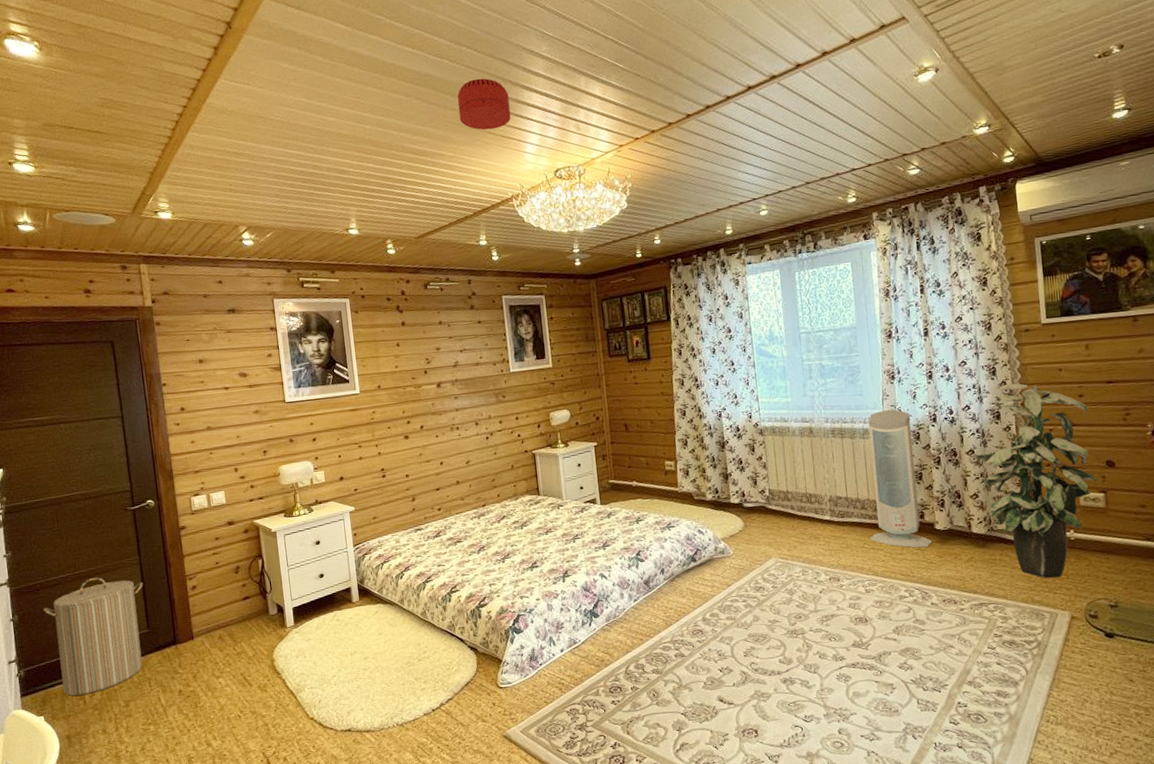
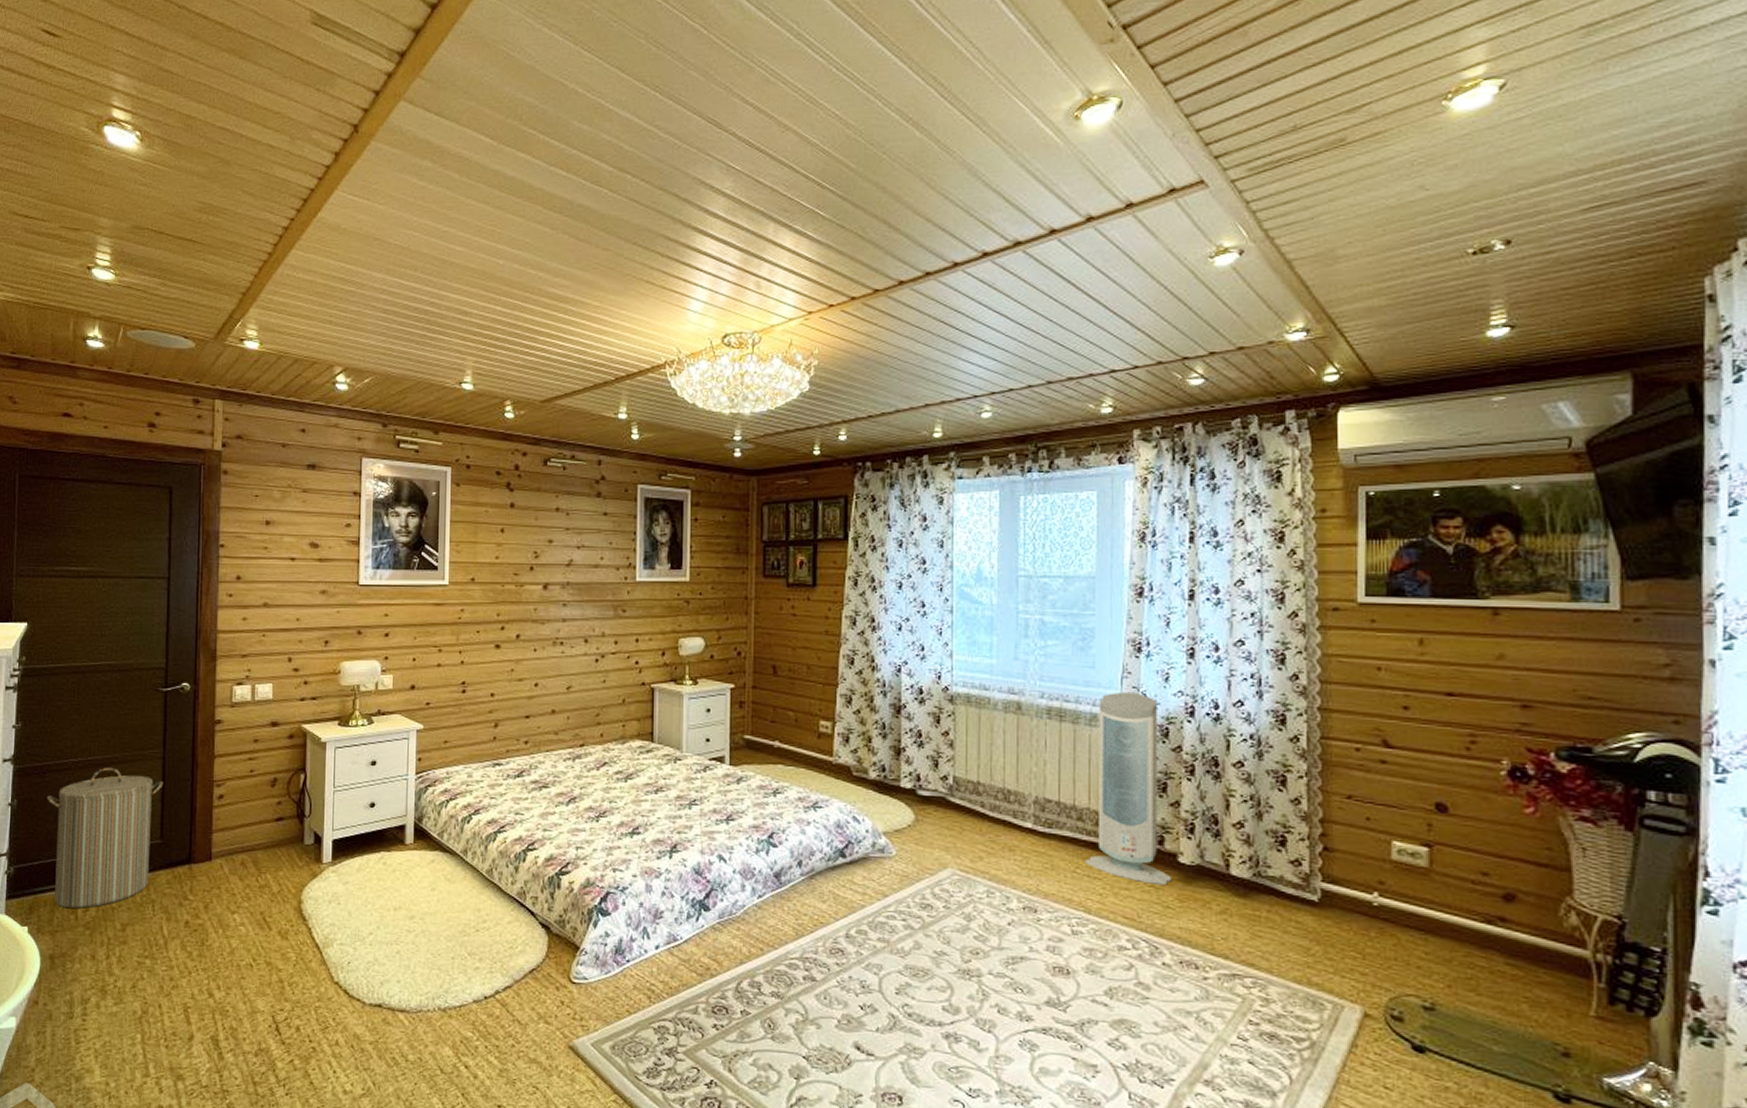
smoke detector: present [457,78,511,130] -> none [612,214,677,278]
indoor plant: present [972,383,1097,578] -> none [1241,678,1419,955]

